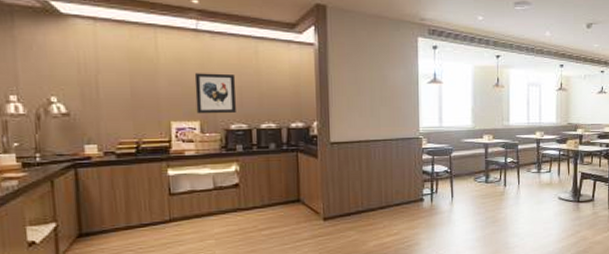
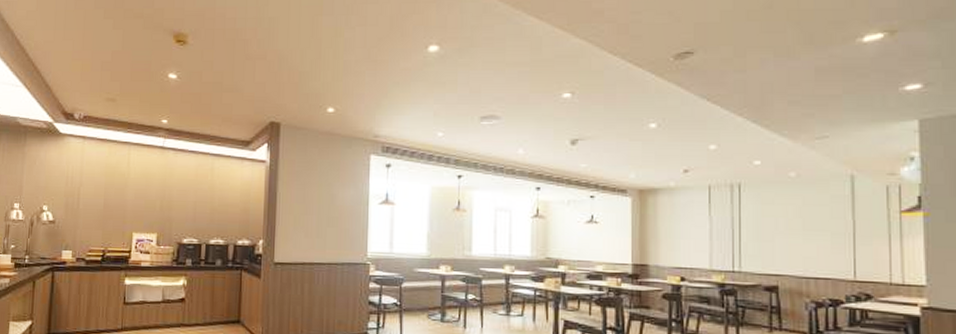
wall art: present [194,73,236,114] -> none [155,188,192,227]

